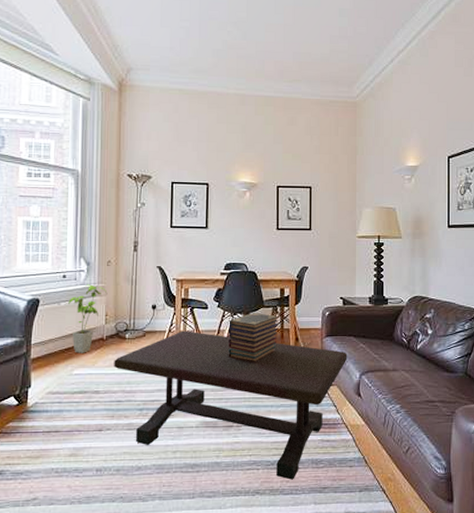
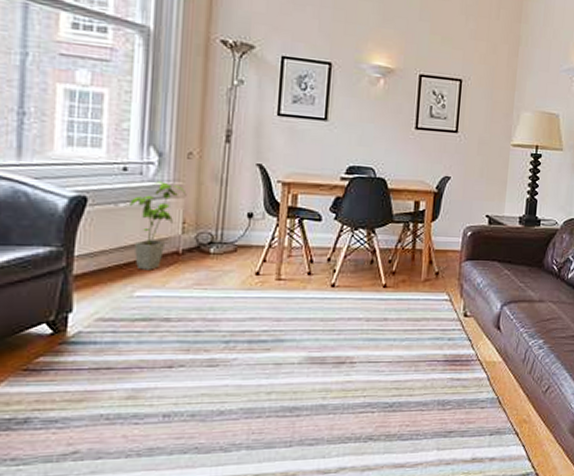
coffee table: present [114,330,348,480] -> none [192,246,489,424]
book stack: present [228,312,278,363] -> none [344,227,409,289]

